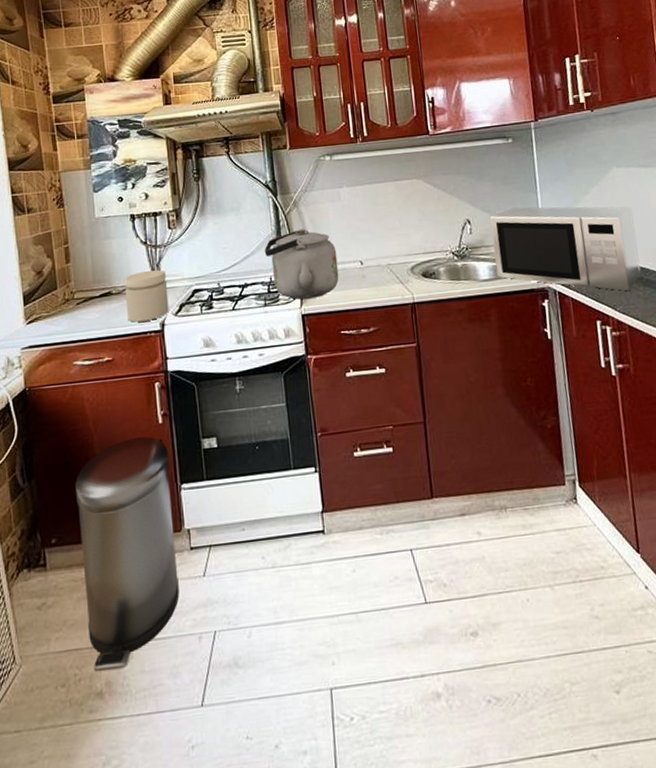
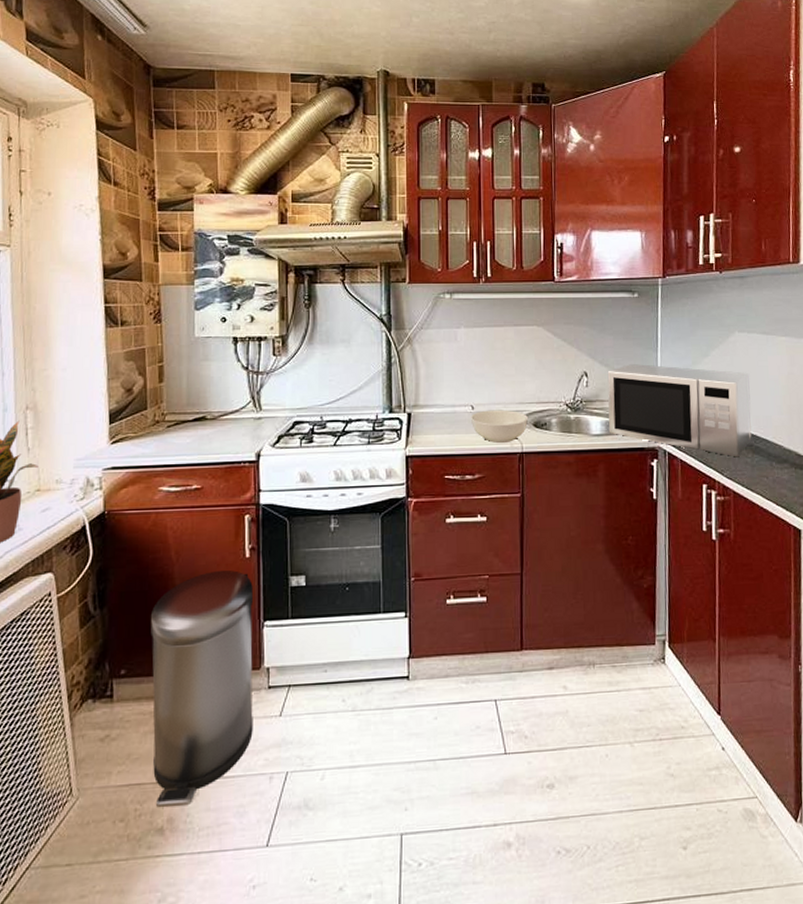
jar: present [124,269,169,322] -> none [220,397,267,451]
kettle: present [264,228,339,300] -> none [372,367,448,440]
bowl: none [360,262,417,296] -> present [470,409,529,444]

